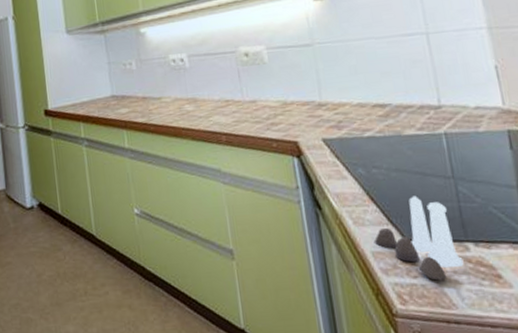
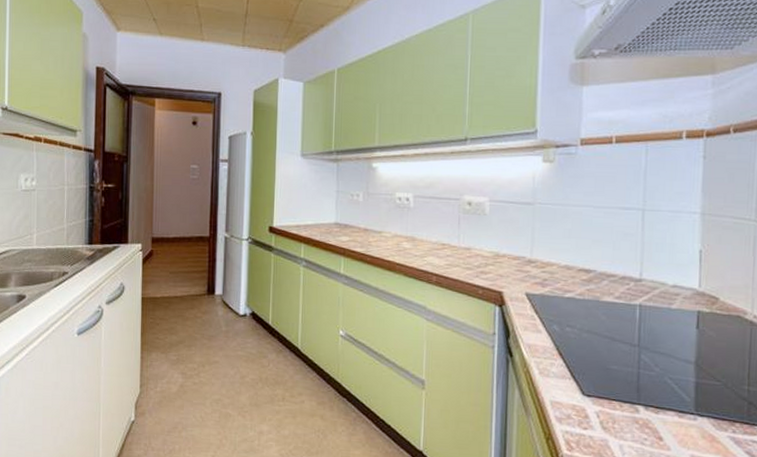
salt and pepper shaker set: present [374,195,464,281] -> none [554,357,632,435]

